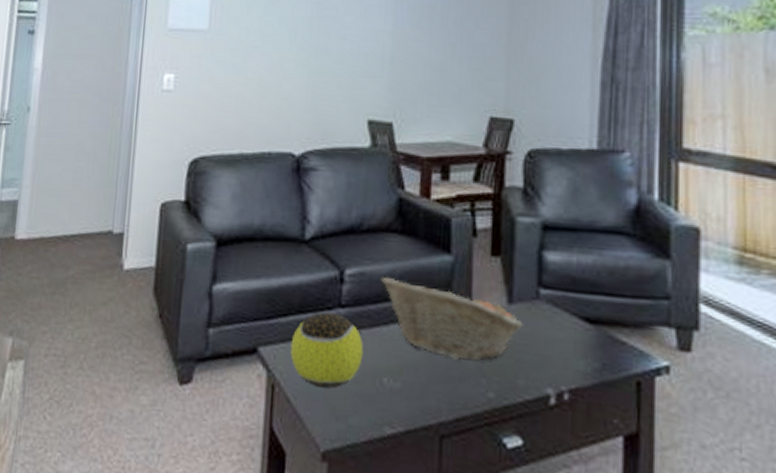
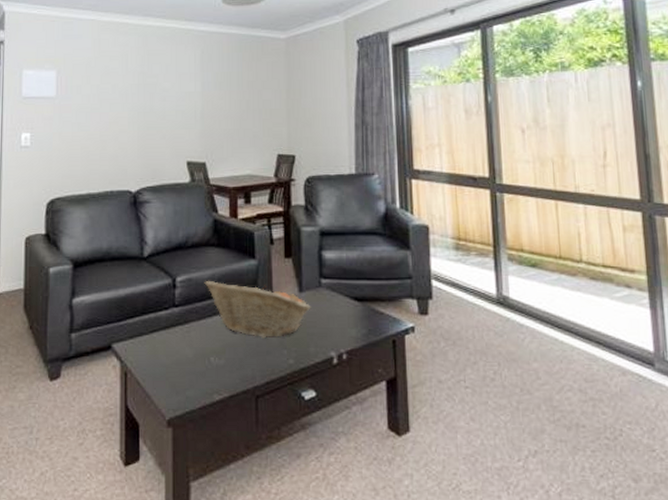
decorative ball: present [290,311,364,389] -> none [137,311,194,370]

